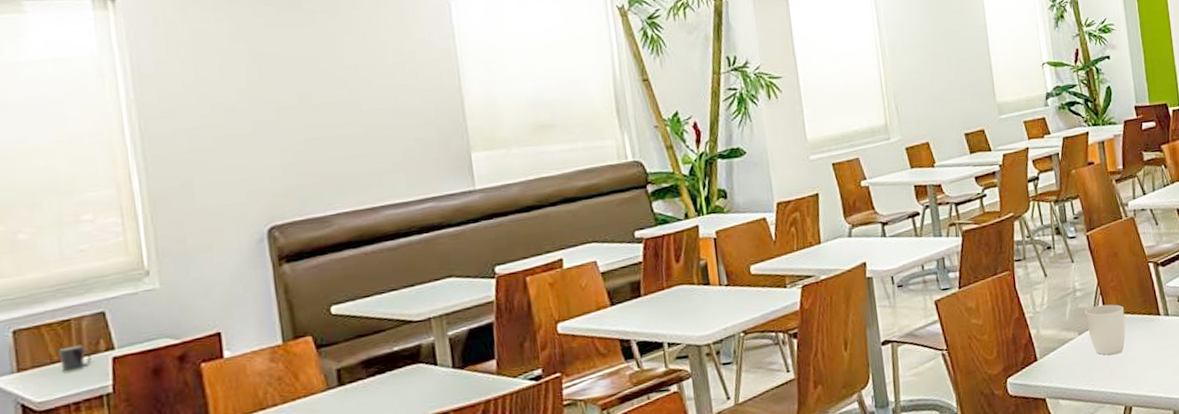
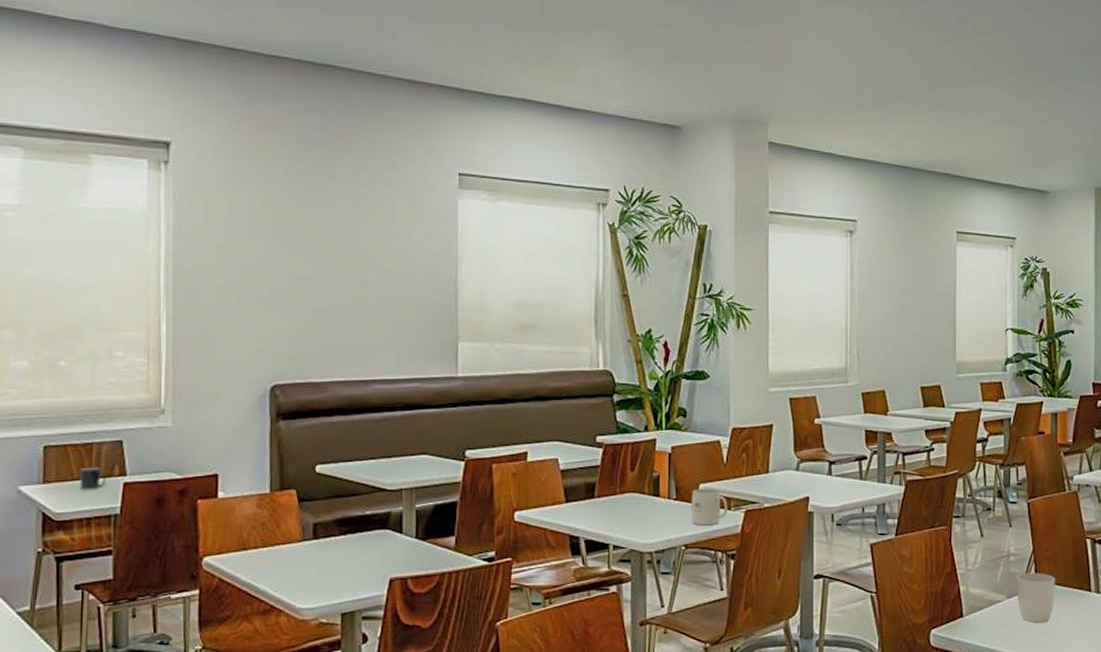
mug: none [743,268,784,309] -> present [691,489,728,526]

